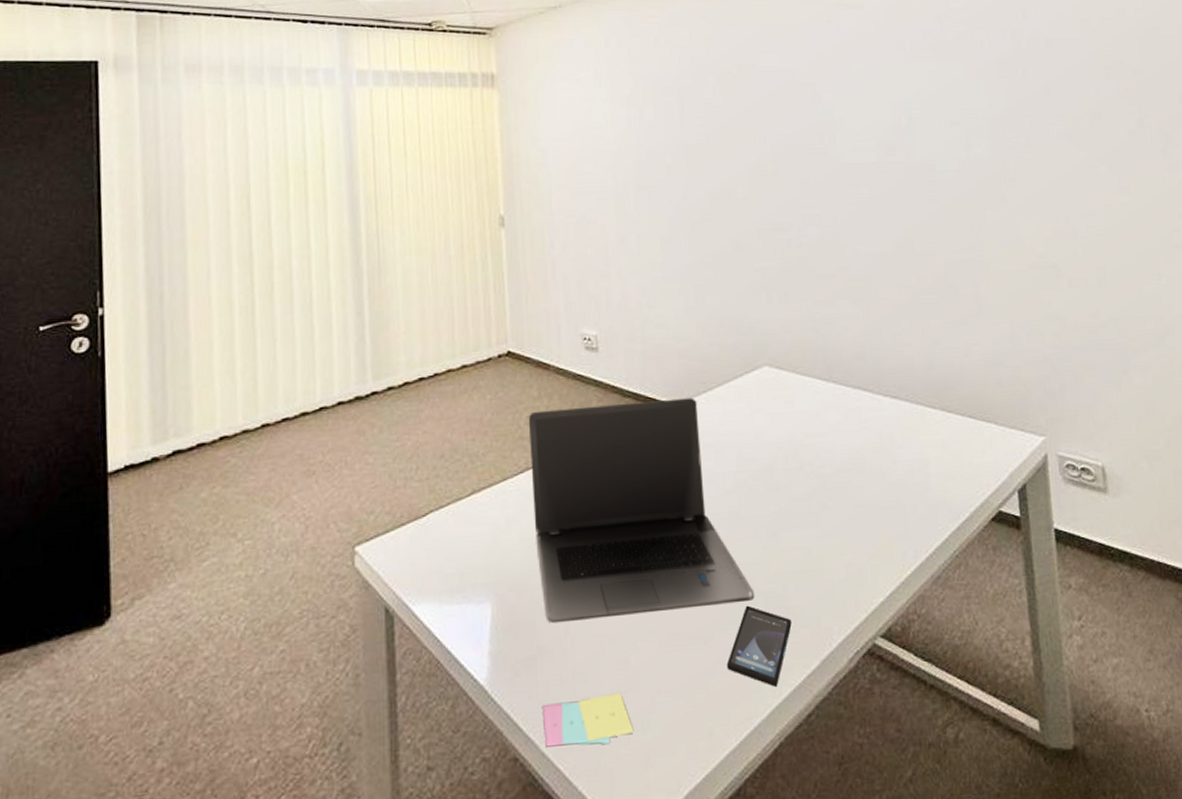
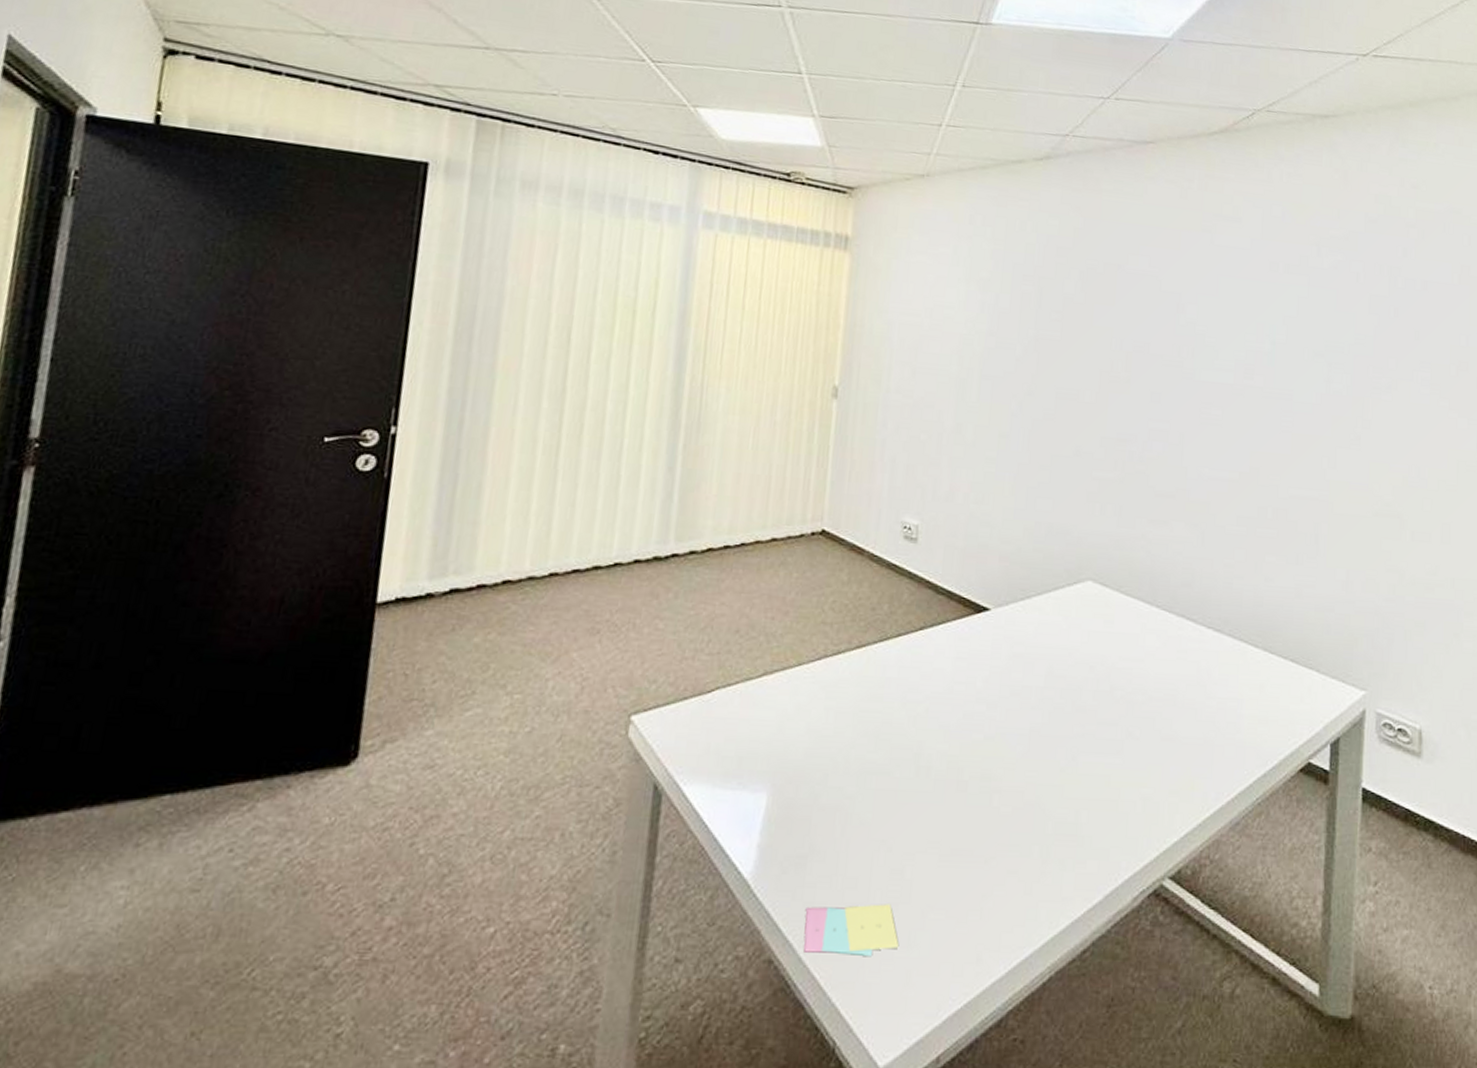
laptop computer: present [528,398,755,624] -> none [822,596,1045,825]
smartphone: present [726,605,792,687] -> none [1005,828,1079,917]

